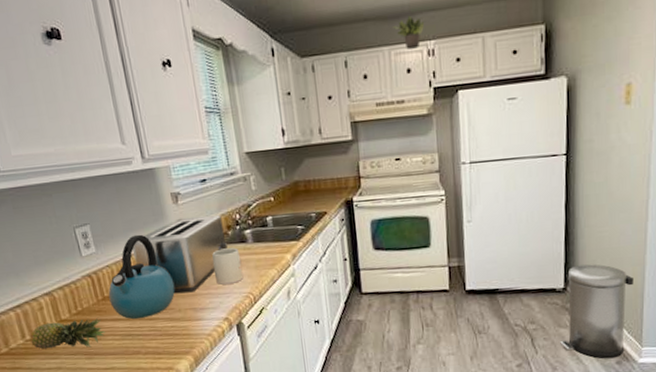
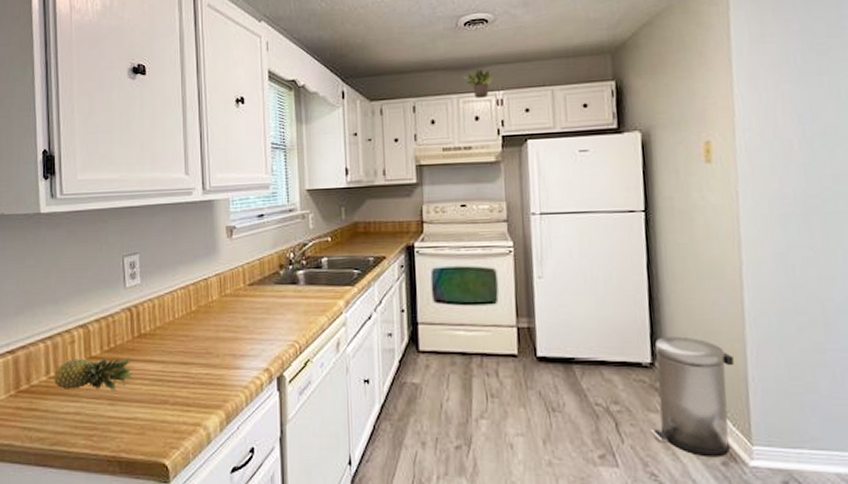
kettle: present [108,234,175,319] -> none [145,267,216,363]
toaster: present [132,215,228,294] -> none [179,252,277,337]
mug: present [212,247,244,285] -> none [259,289,291,331]

